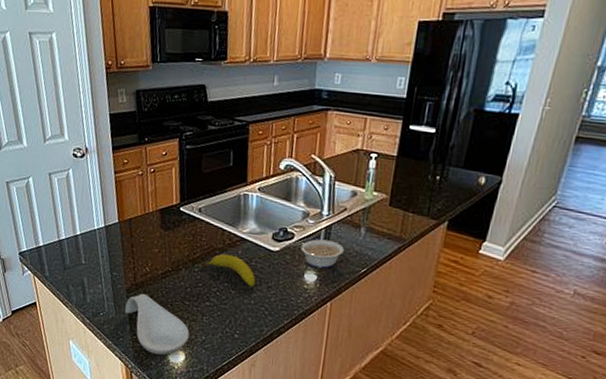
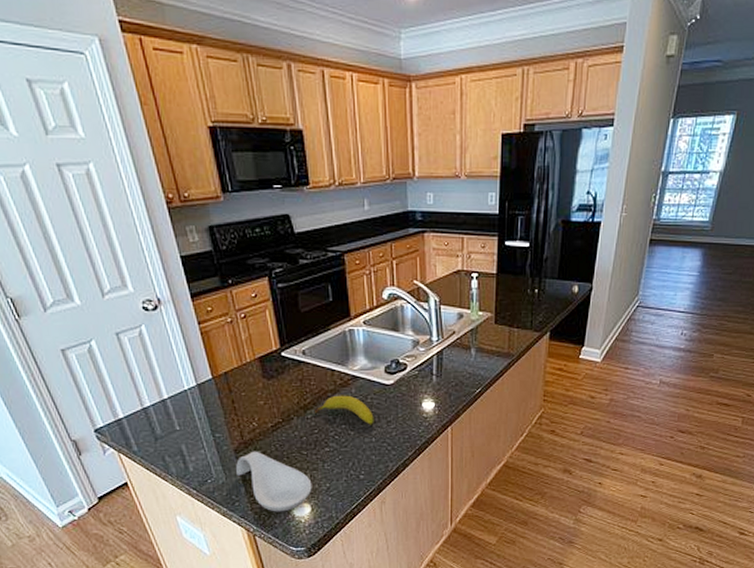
legume: present [292,239,344,269] -> none [406,366,457,395]

